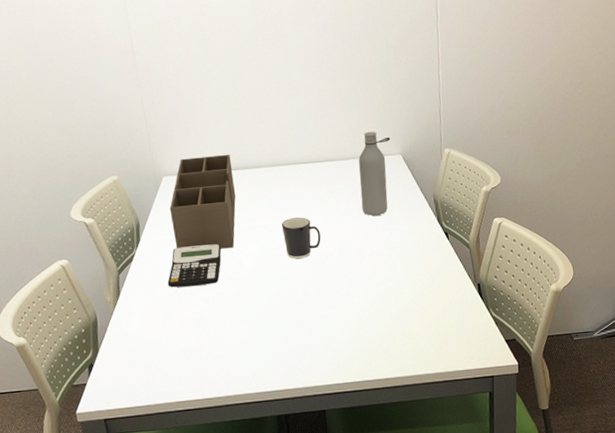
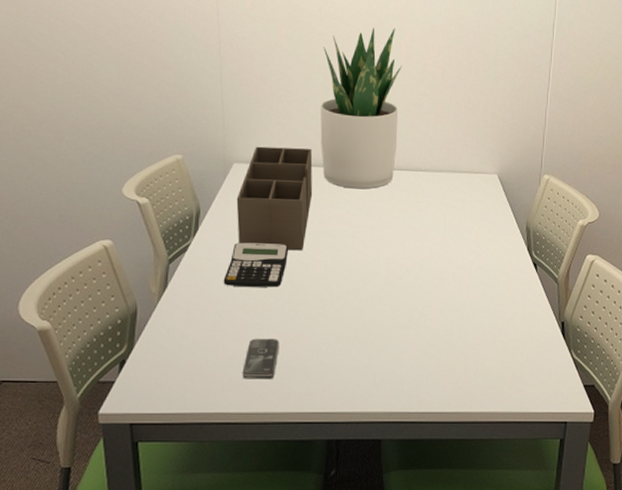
mobile phone: none [194,330,225,369] -> present [242,338,280,379]
planter: none [228,32,307,186] -> present [320,27,403,189]
mug: present [281,217,321,259] -> none [358,226,400,272]
water bottle: present [359,131,391,217] -> none [448,145,488,237]

